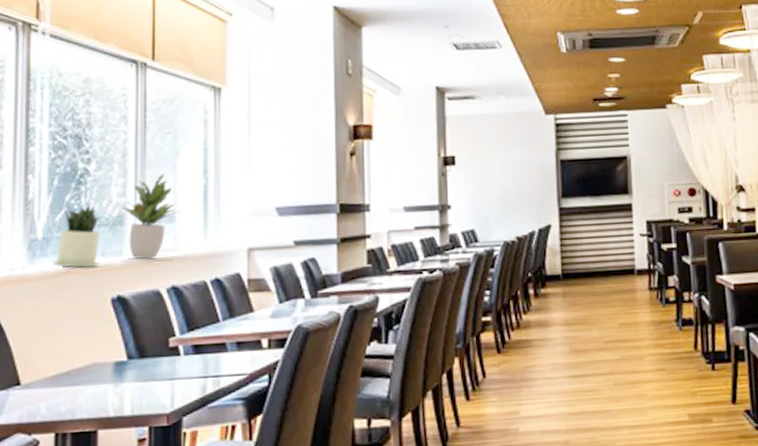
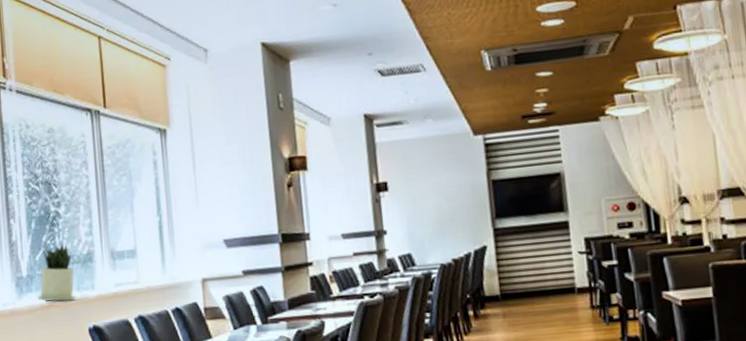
potted plant: present [122,173,181,260] -> none [90,213,141,292]

